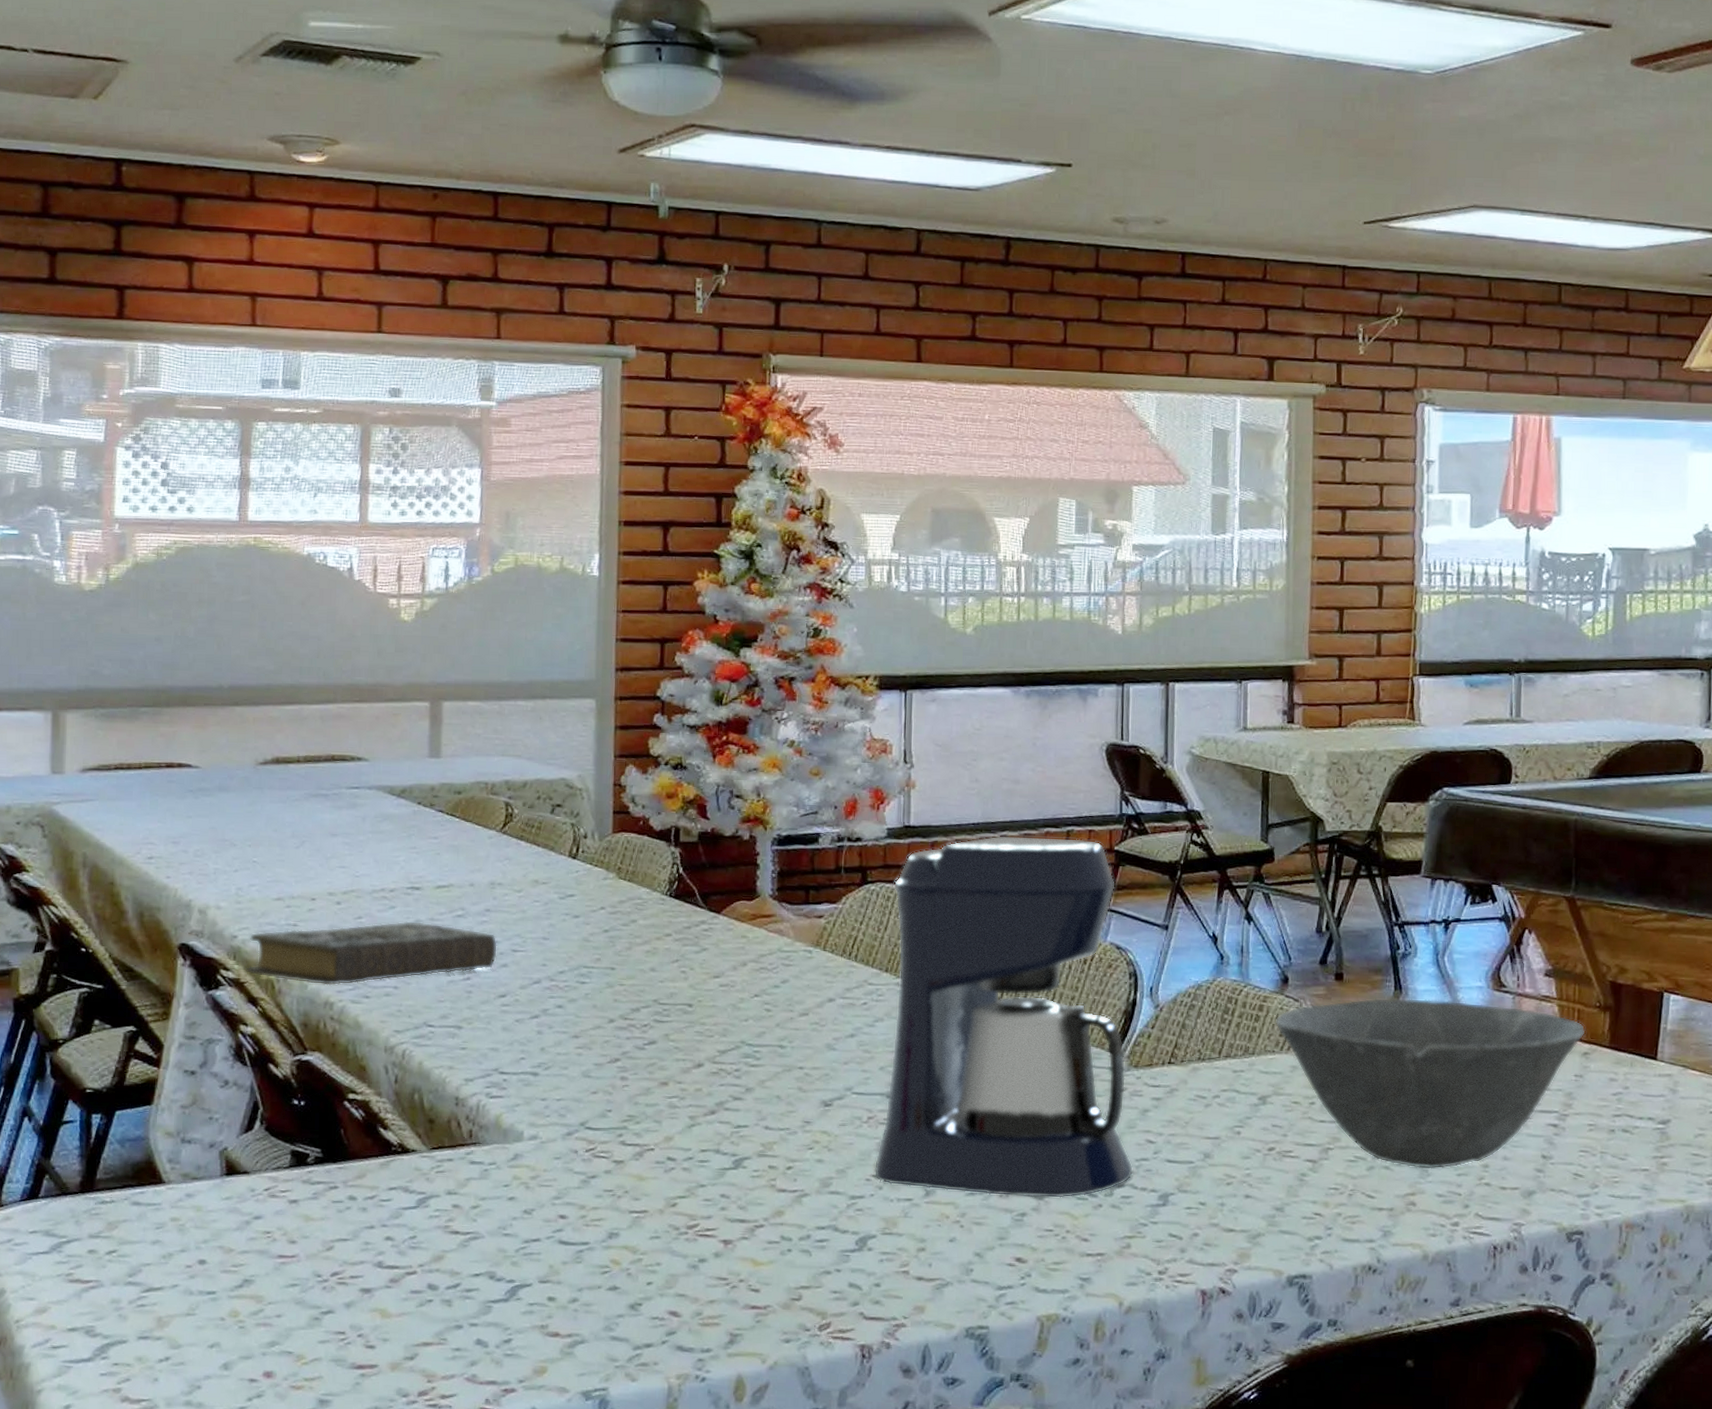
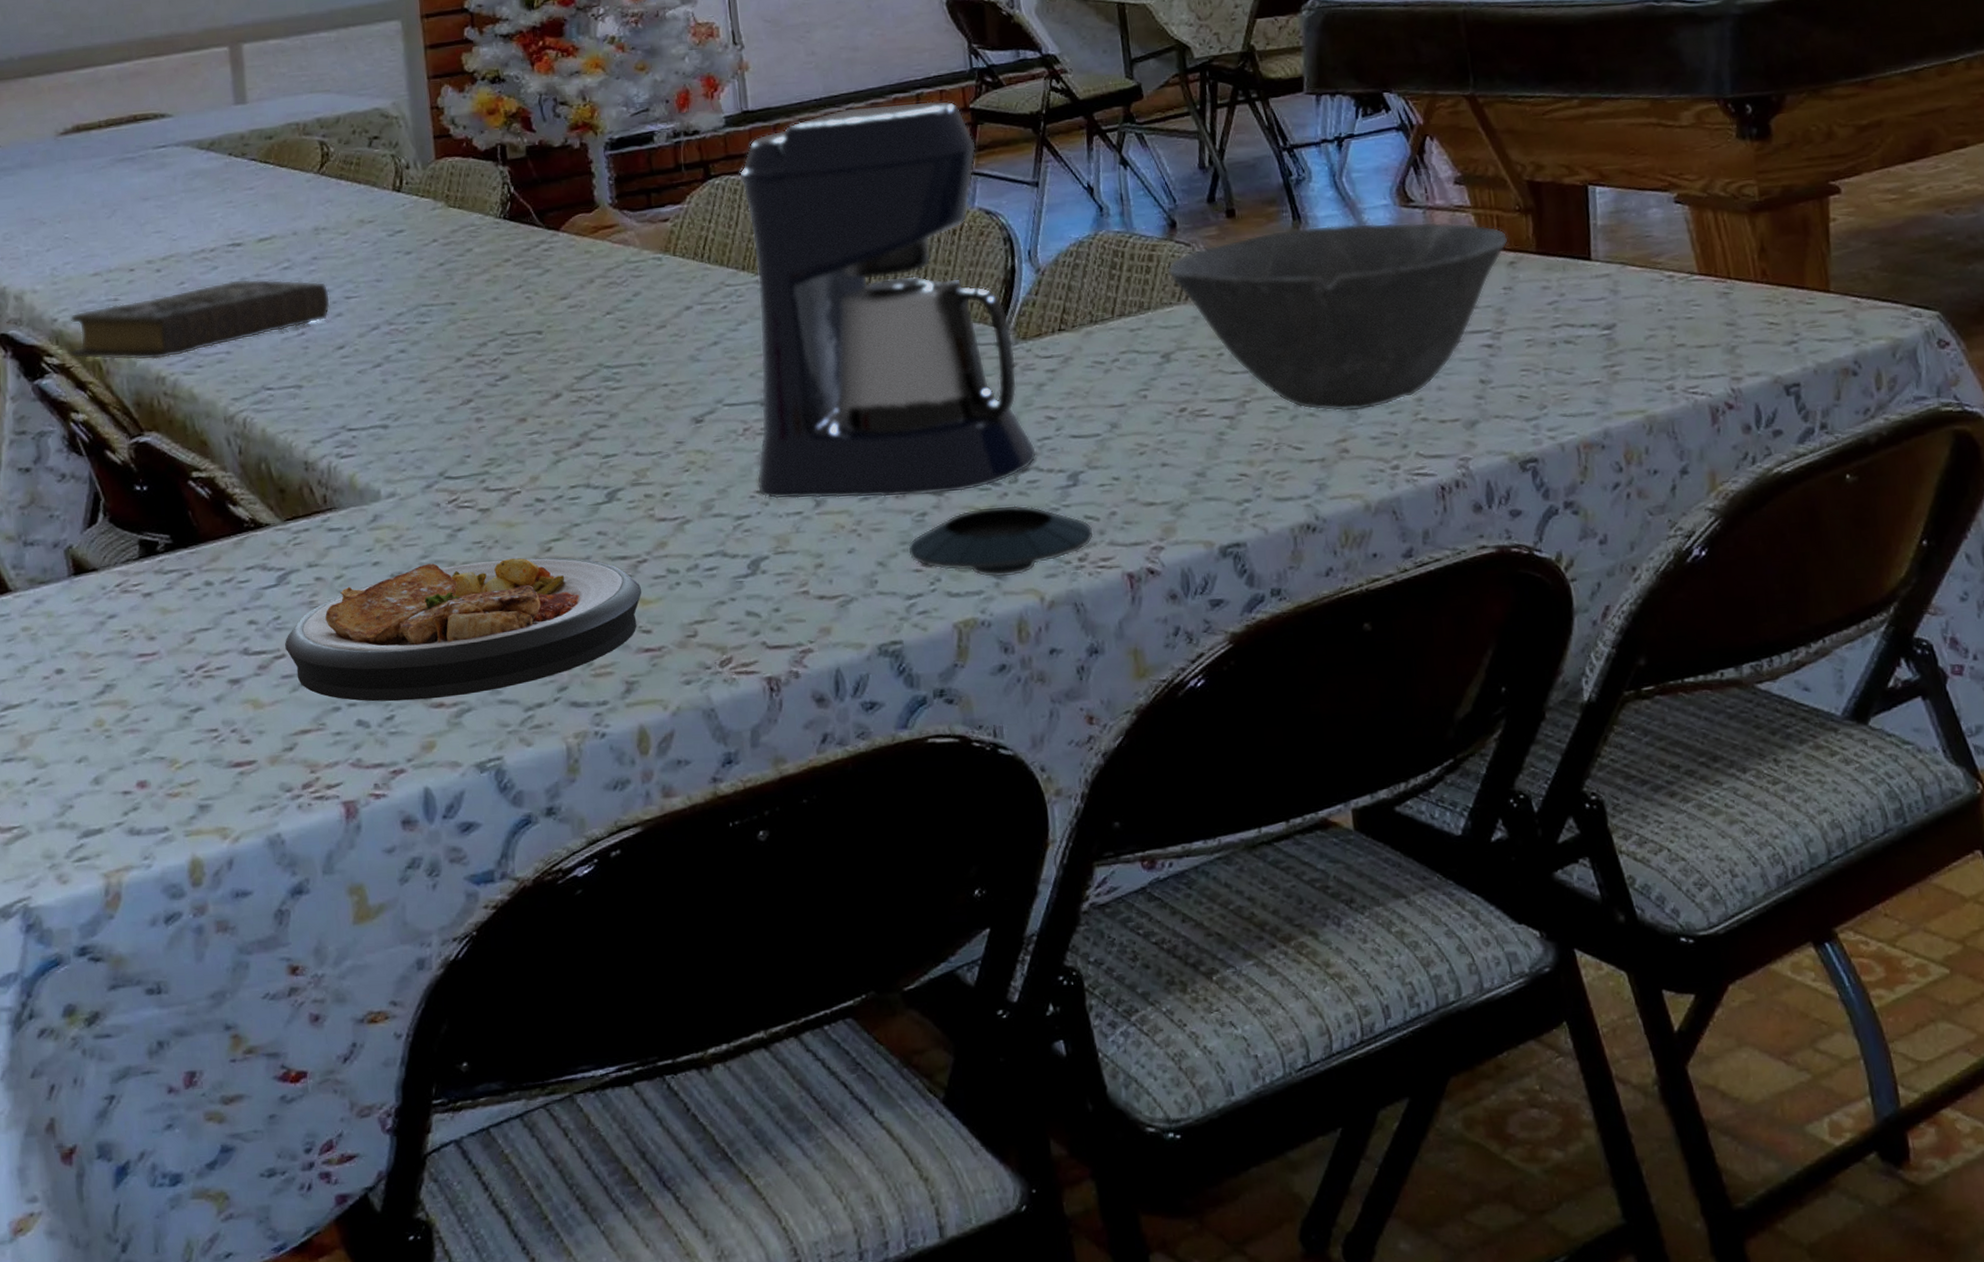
plate: none [417,1204,756,1329] -> present [285,557,642,702]
saucer: none [1004,1214,1175,1281] -> present [907,505,1094,578]

